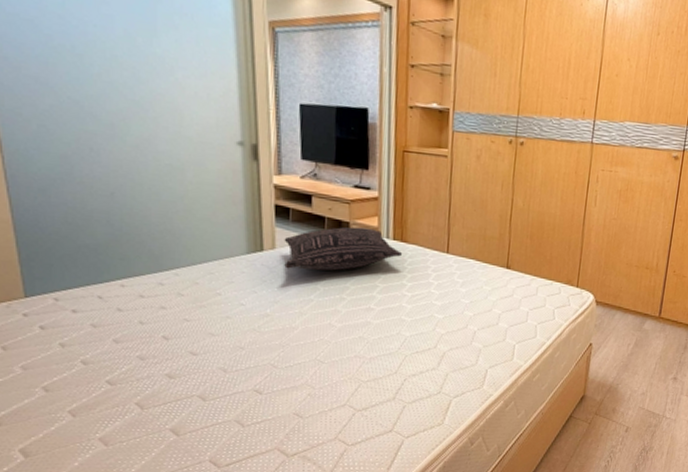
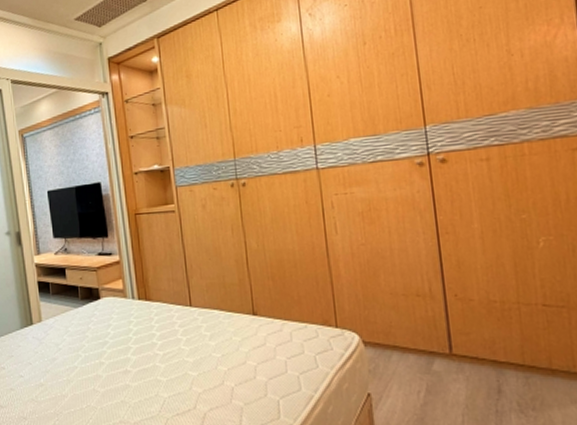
pillow: present [284,226,403,271] -> none [47,291,149,339]

